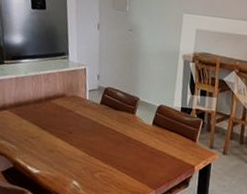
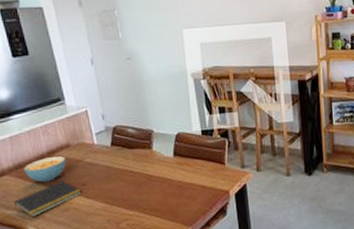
notepad: none [9,125,67,151] -> present [14,180,82,218]
cereal bowl: none [22,102,60,124] -> present [24,156,66,182]

